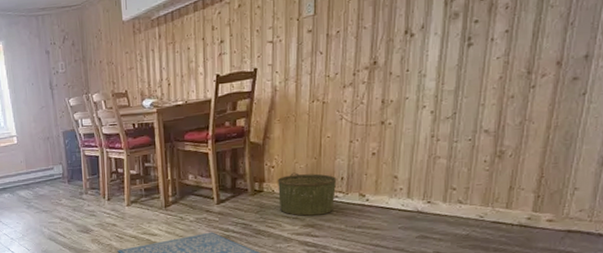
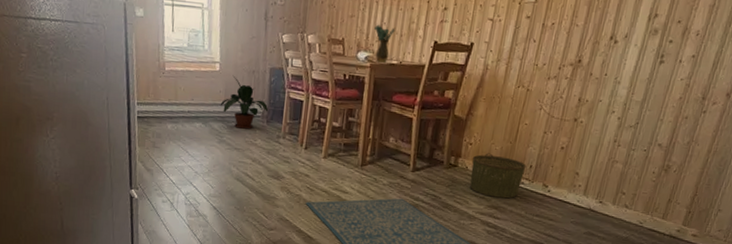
potted plant: none [23,145,68,192] -> present [220,75,269,129]
vase: none [154,70,175,107] -> present [374,23,396,64]

